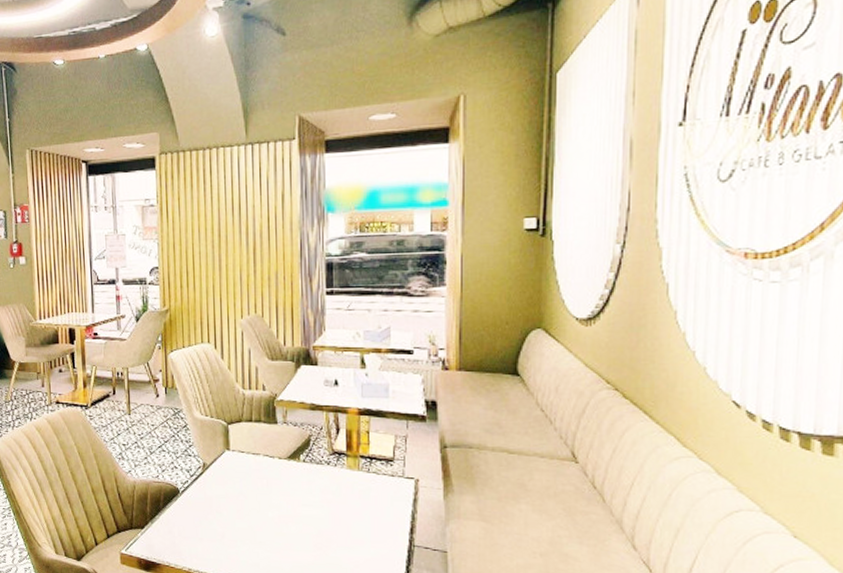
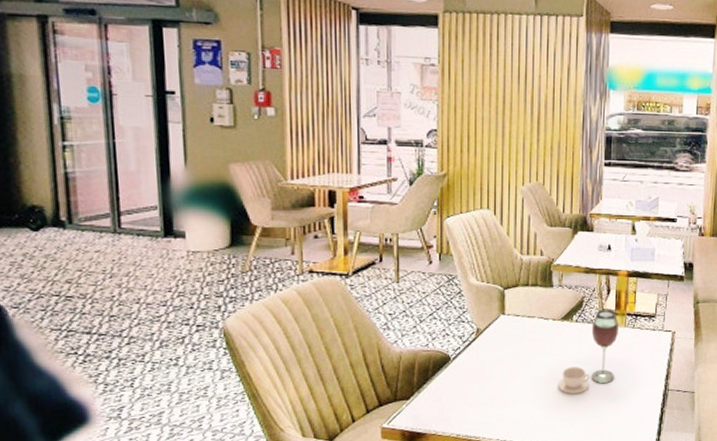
teacup: none [287,510,322,539] -> present [558,367,590,394]
wineglass: none [321,449,351,532] -> present [591,309,618,384]

